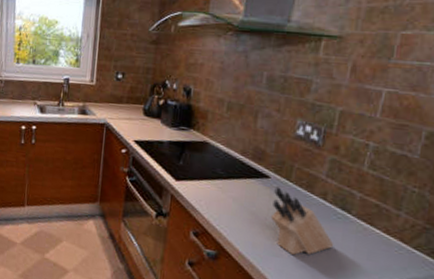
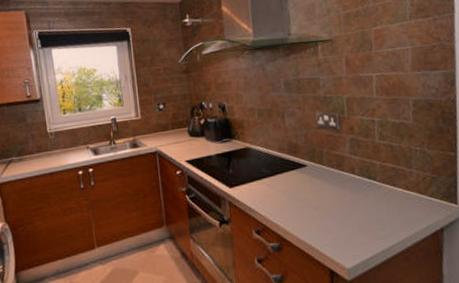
knife block: present [271,187,334,255] -> none [313,172,371,228]

